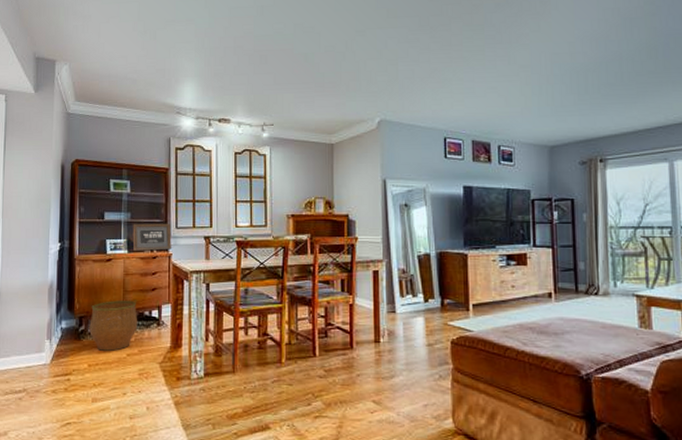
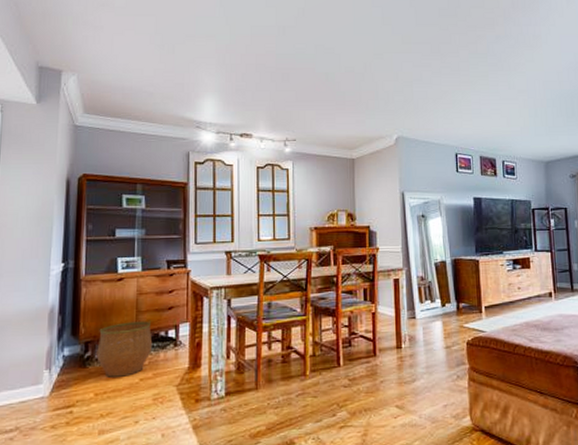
picture frame: present [132,223,172,251] -> none [147,238,190,269]

